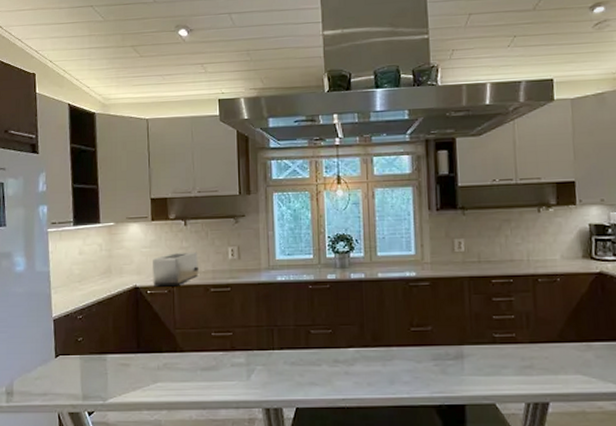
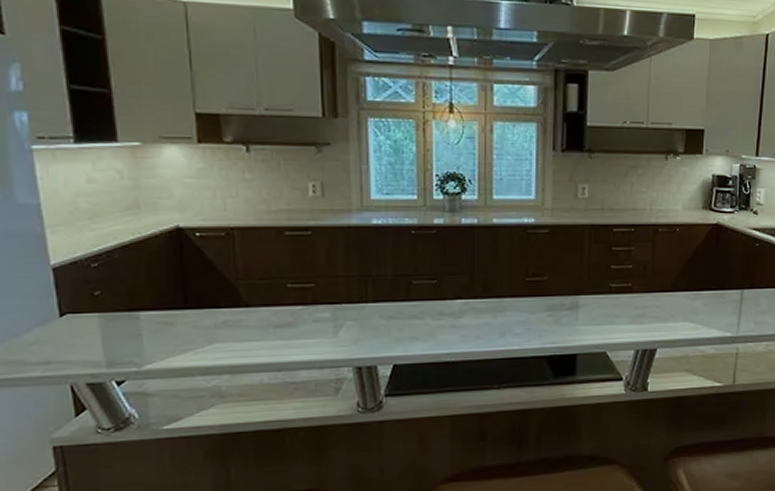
toaster: present [153,251,200,287] -> none [202,185,269,228]

